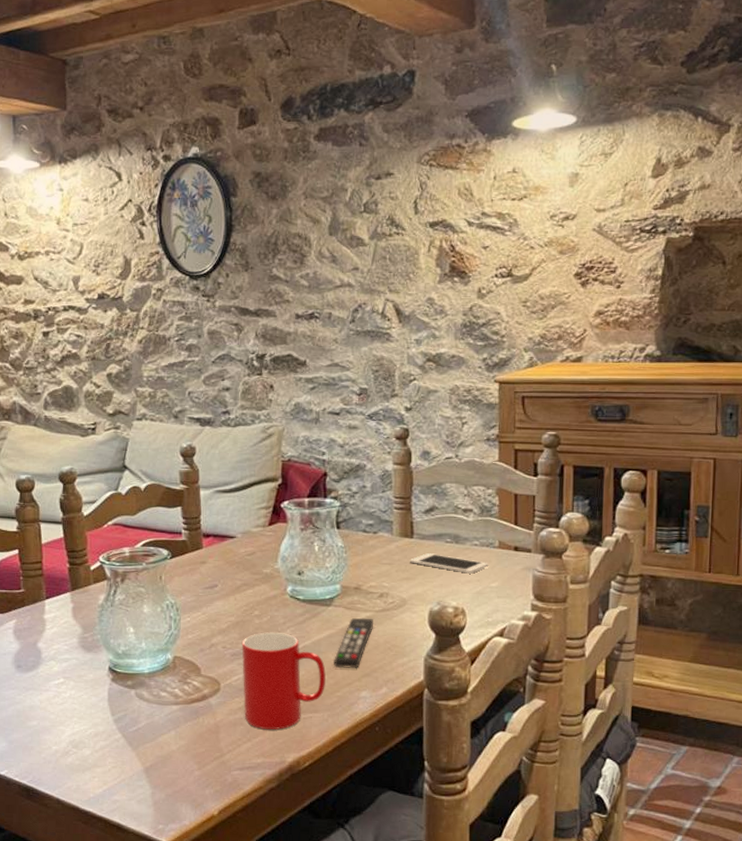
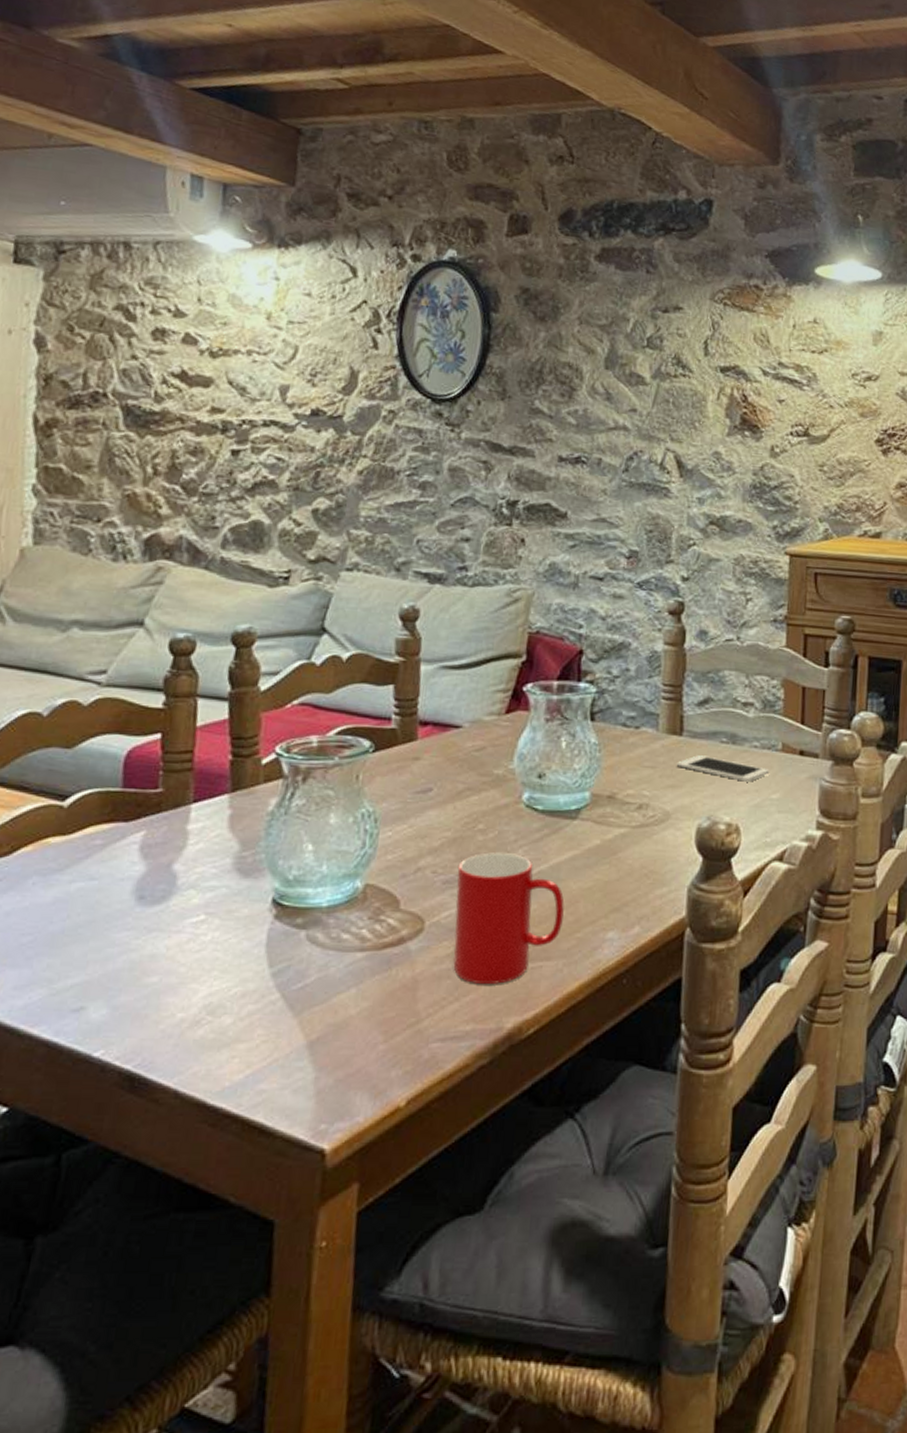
remote control: present [334,617,373,668] -> none [575,834,628,901]

